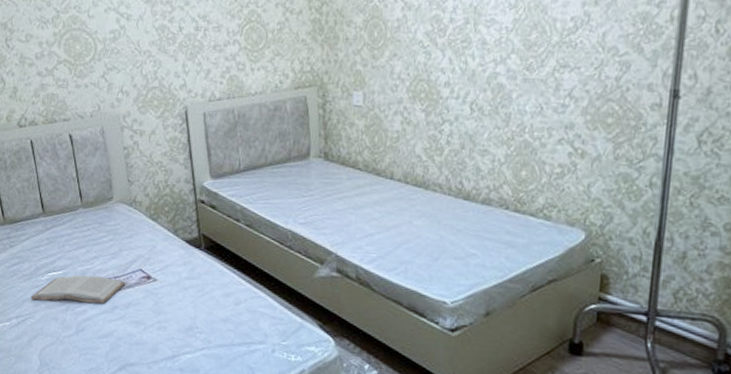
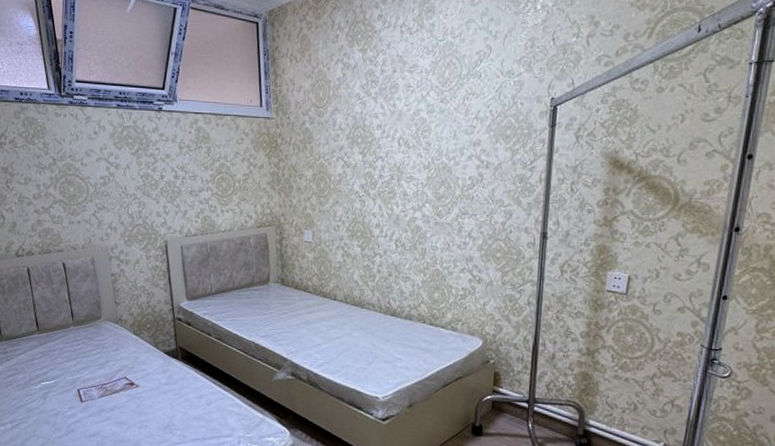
book: present [30,275,126,304] -> none [24,384,112,408]

